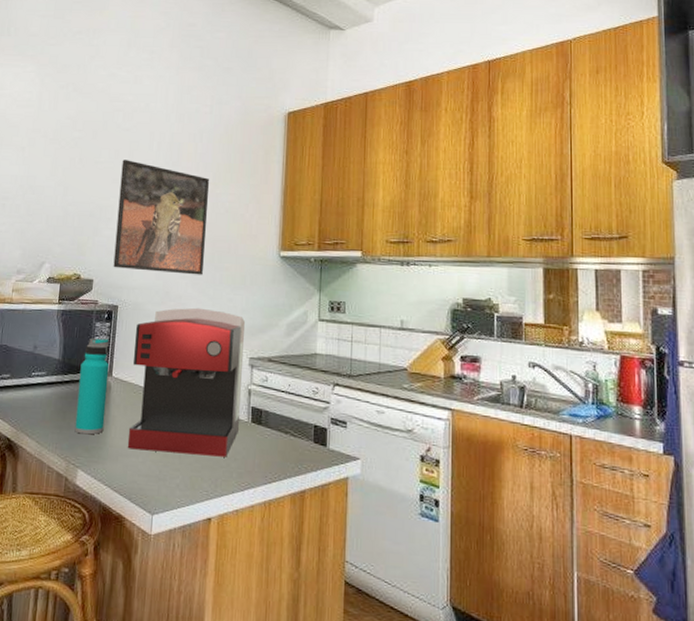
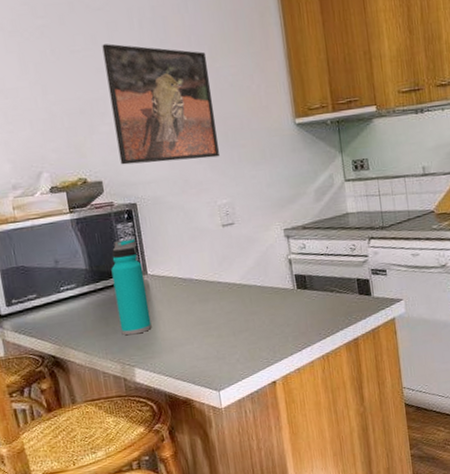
coffee maker: present [127,307,245,457] -> none [161,189,287,339]

